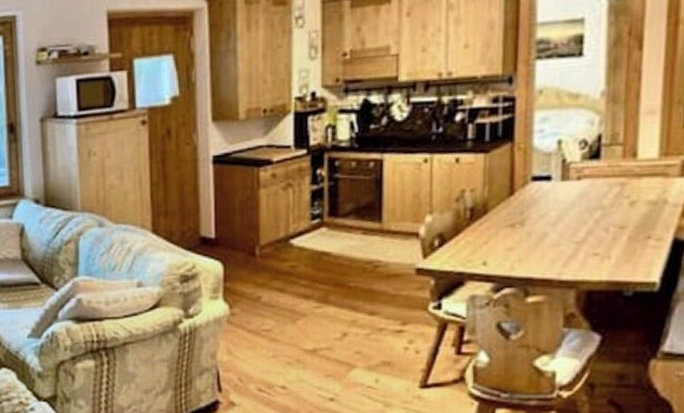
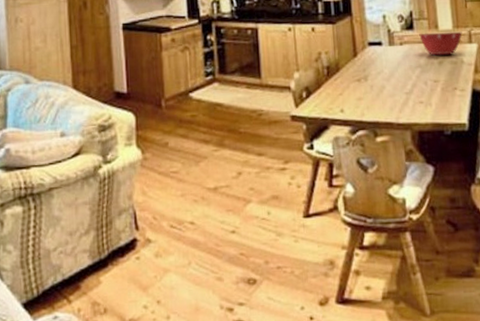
mixing bowl: none [607,161,672,194] -> present [419,31,462,56]

